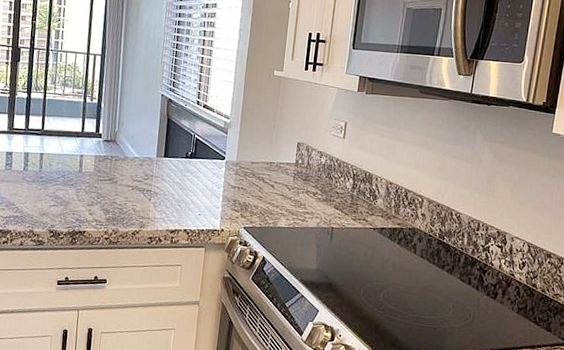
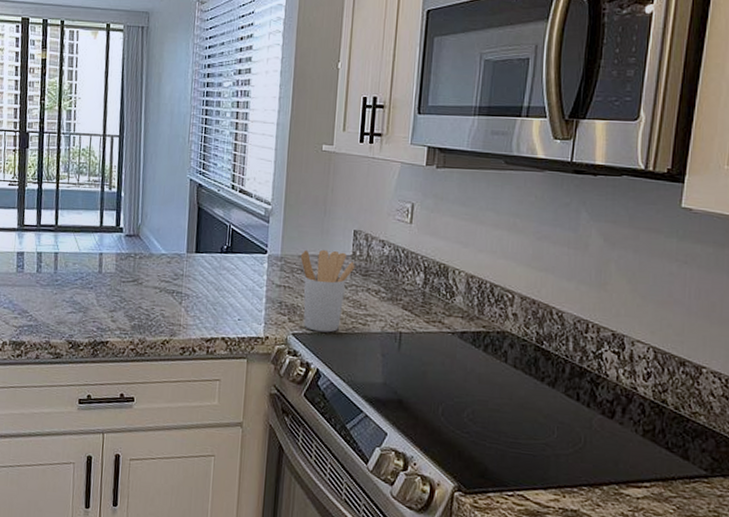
utensil holder: none [252,157,298,227] -> present [300,249,355,333]

